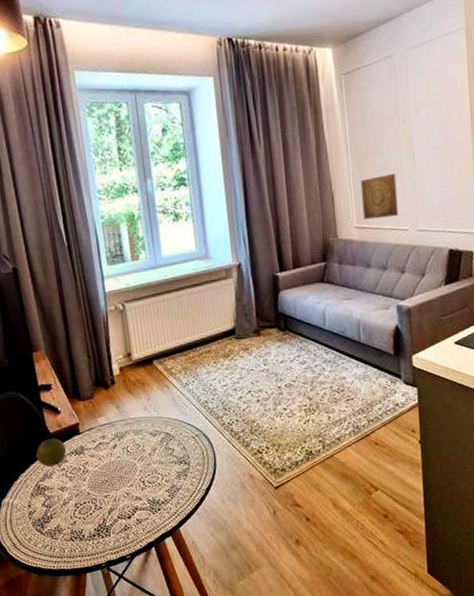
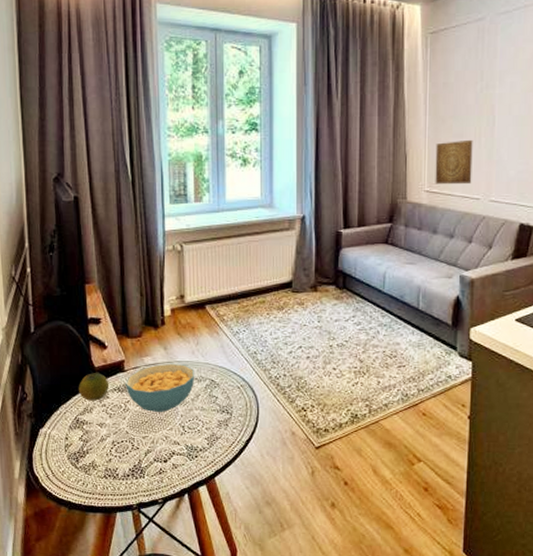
cereal bowl: none [82,421,150,471] -> present [125,363,195,413]

